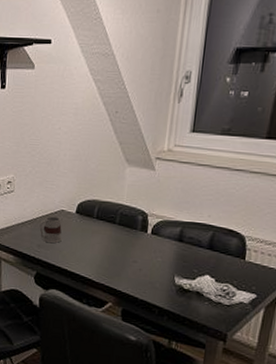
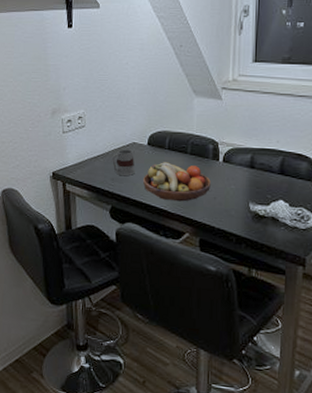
fruit bowl: none [68,231,137,272] -> present [142,162,211,202]

